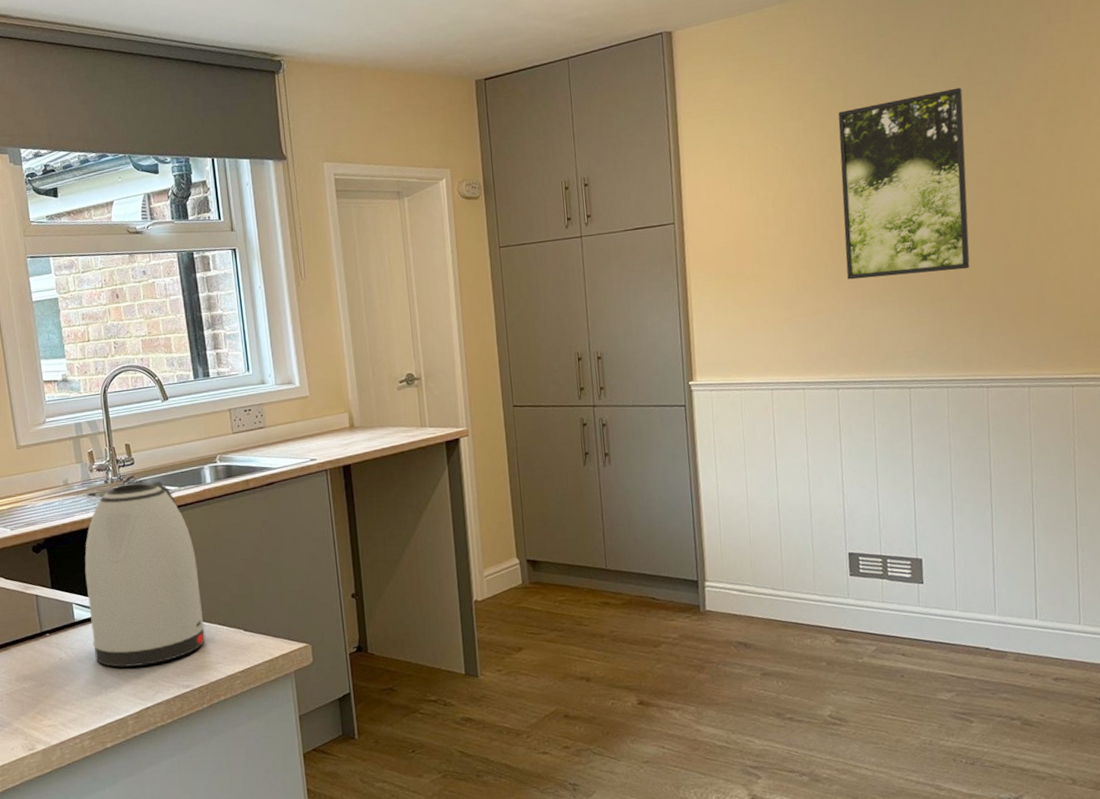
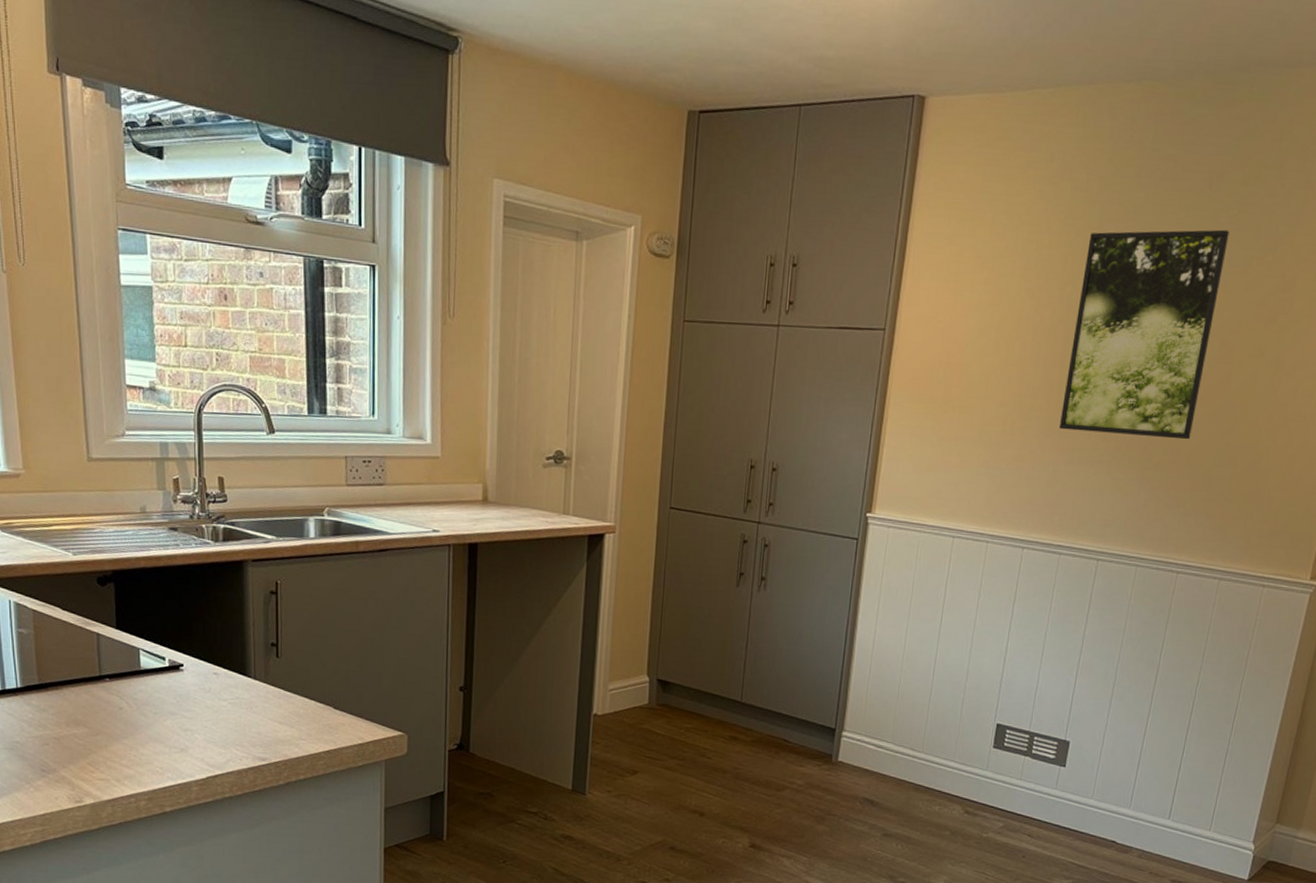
kettle: present [84,481,206,667] -> none [157,523,290,730]

